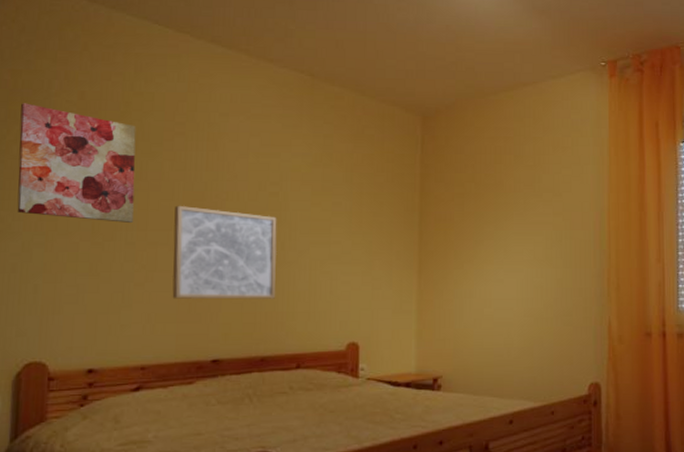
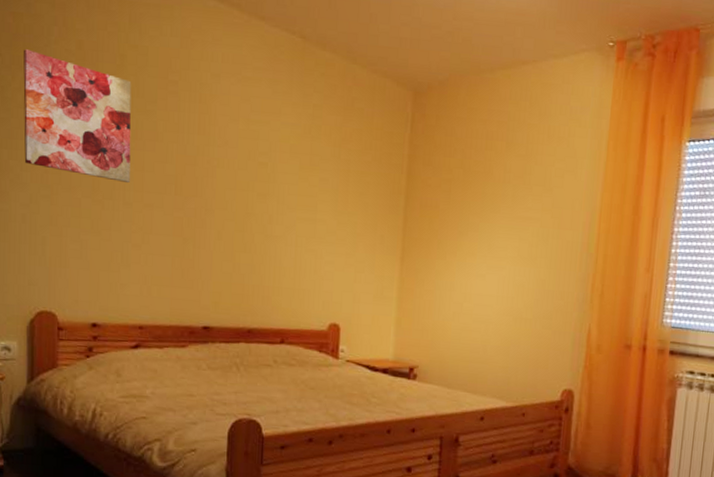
wall art: present [172,205,277,299] -> none [167,168,266,272]

